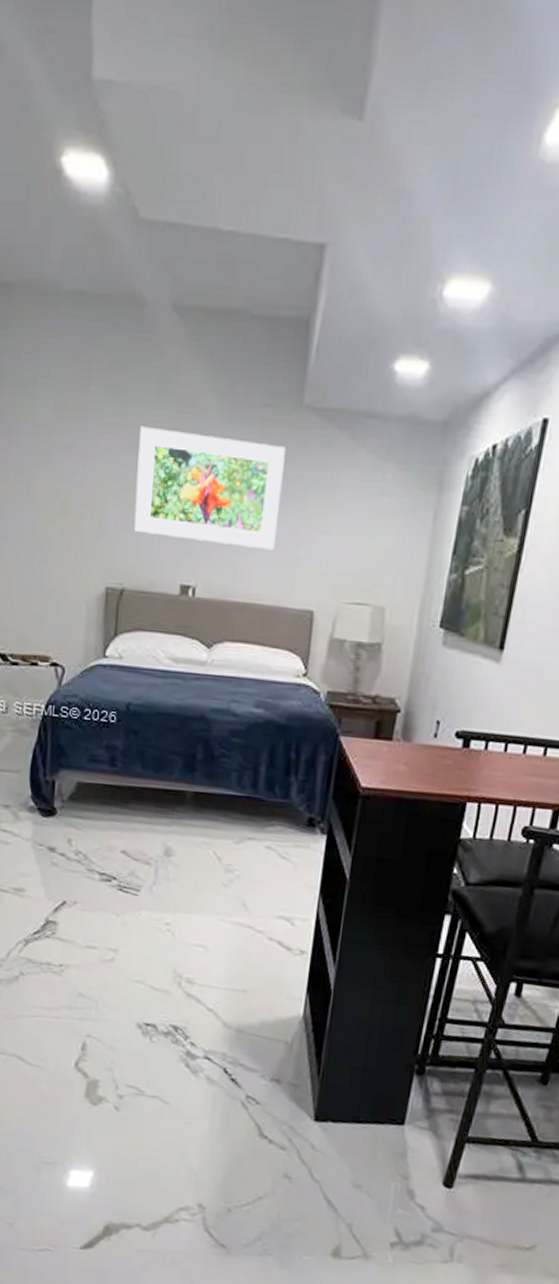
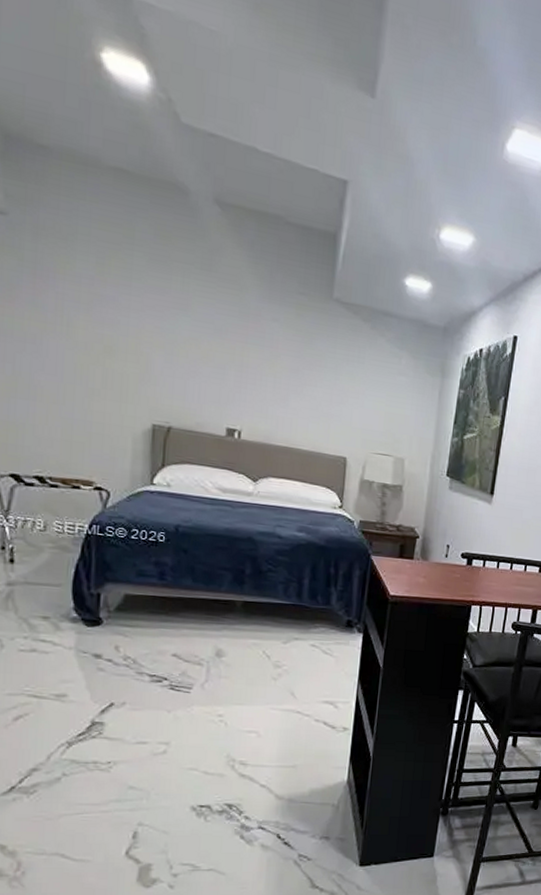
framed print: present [134,426,286,551] -> none [180,292,319,408]

